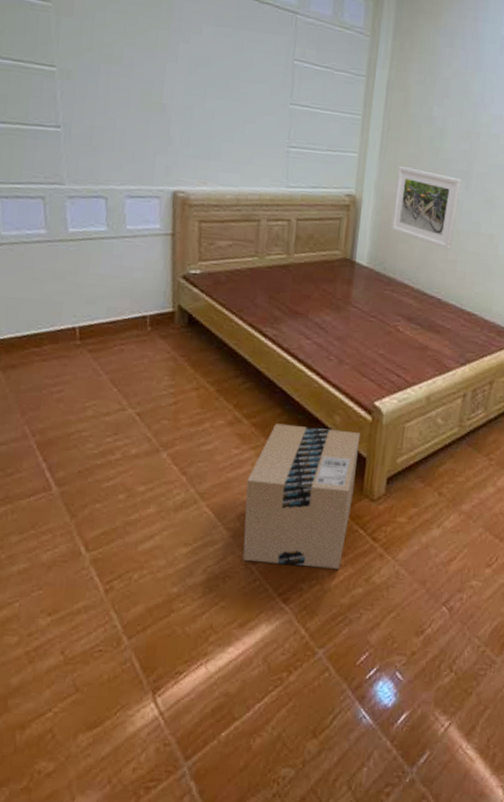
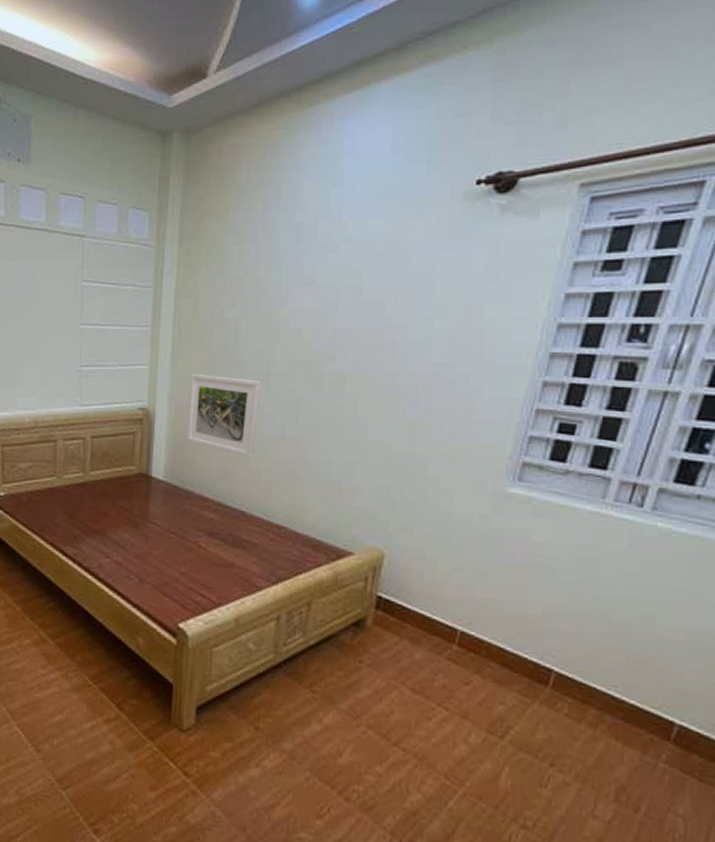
cardboard box: present [242,423,361,569] -> none [53,644,166,803]

